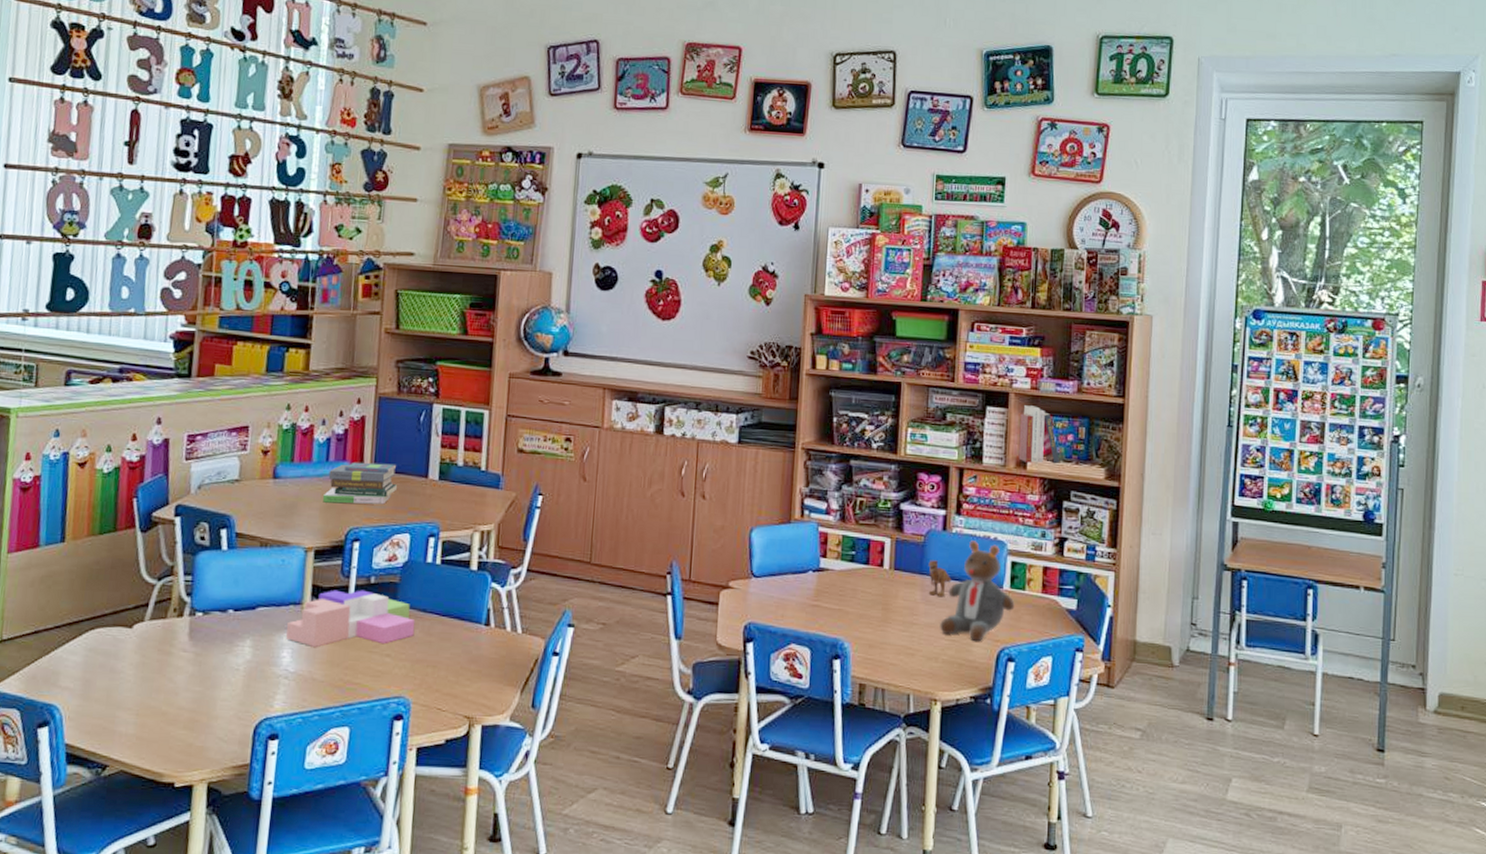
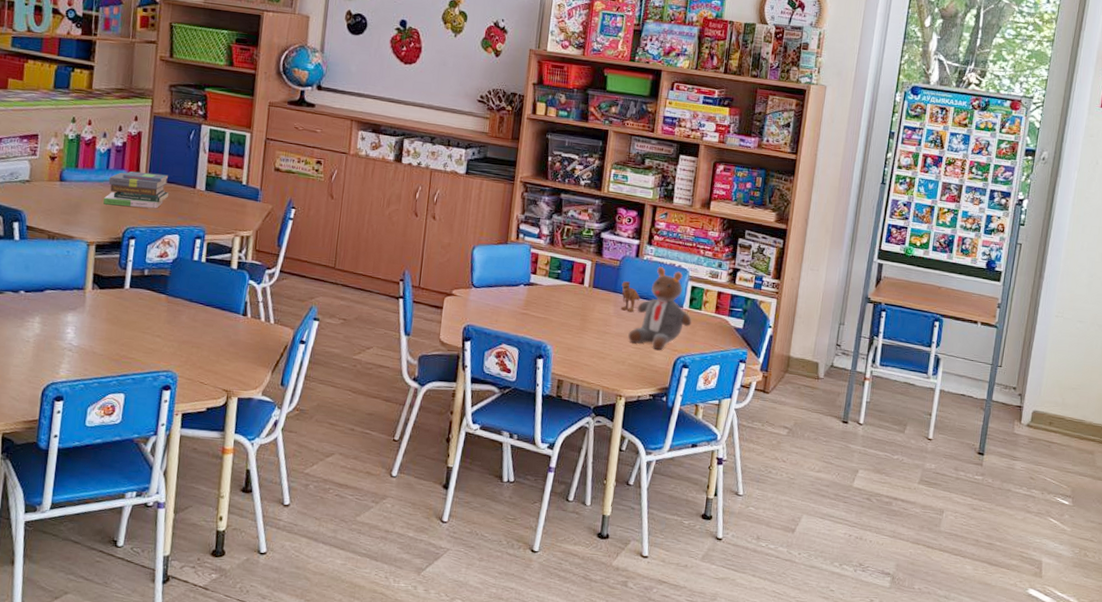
toy blocks: present [286,590,416,648] -> none [70,279,183,327]
books: present [1018,404,1060,464] -> none [703,155,739,207]

